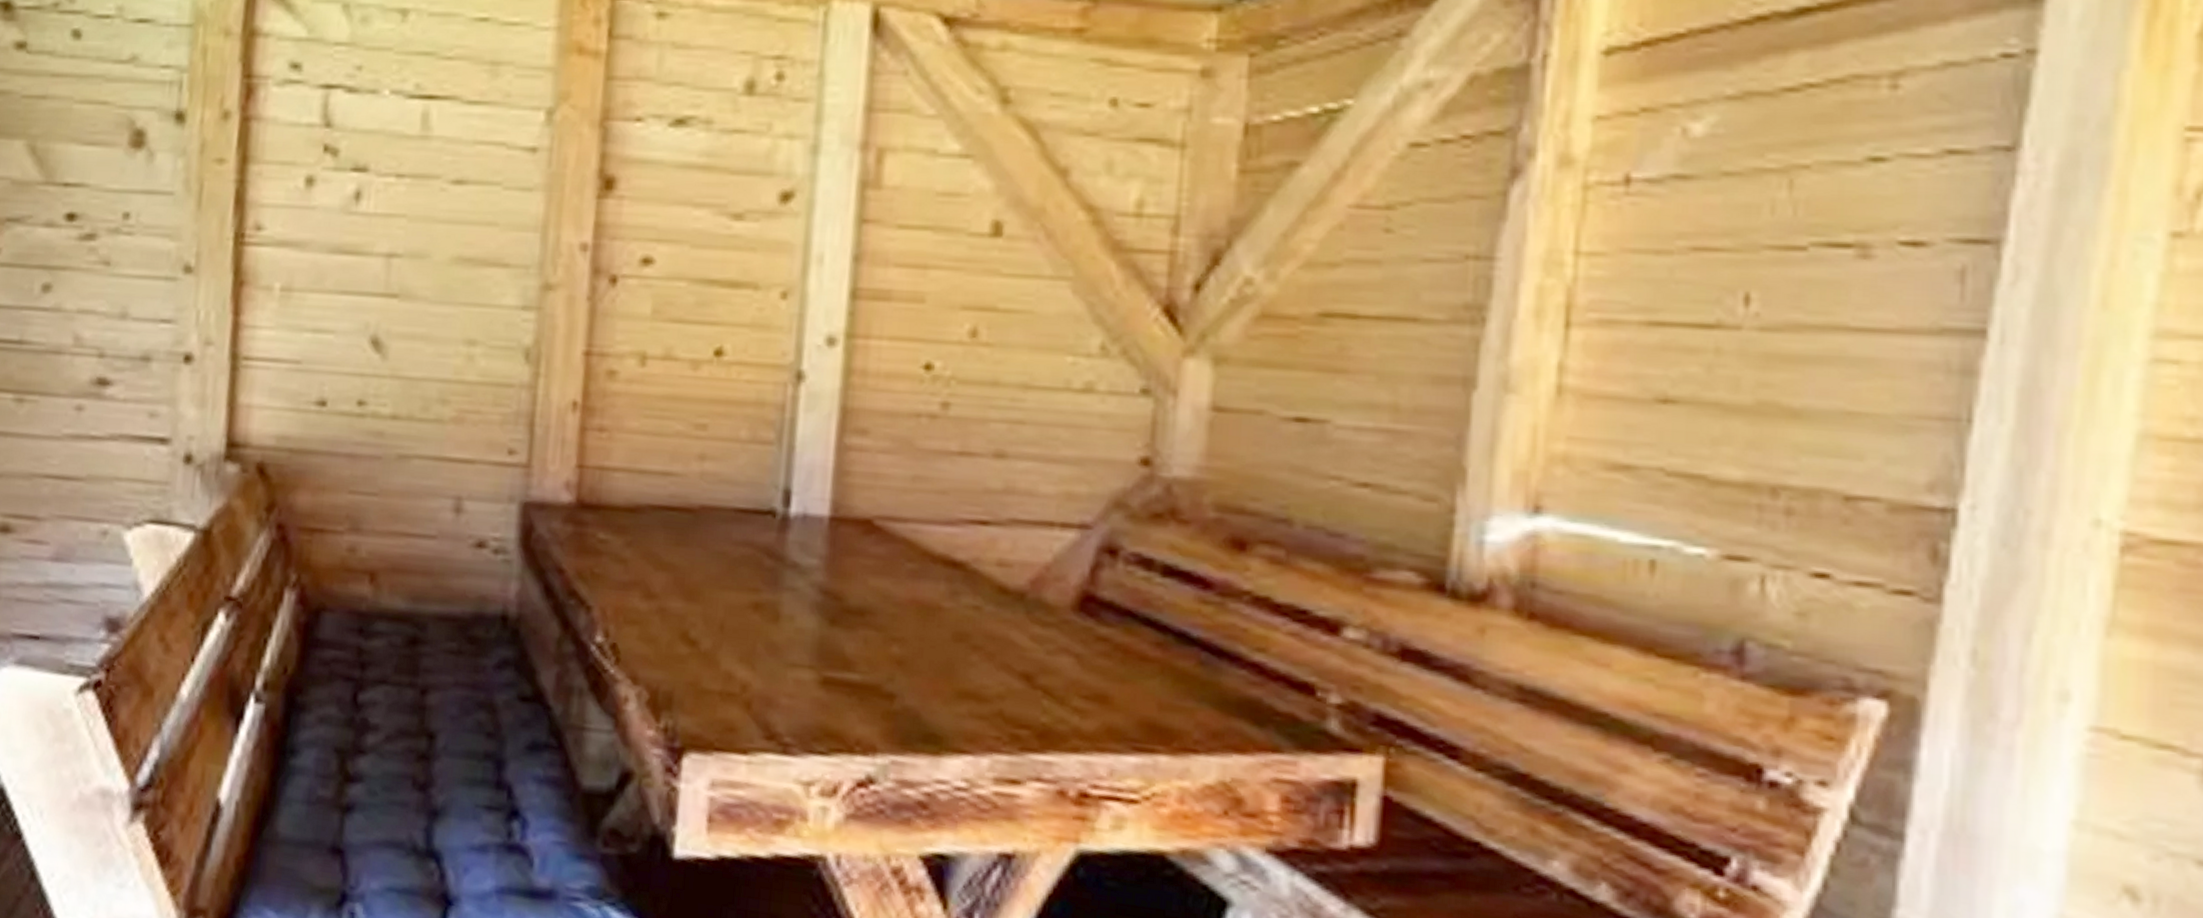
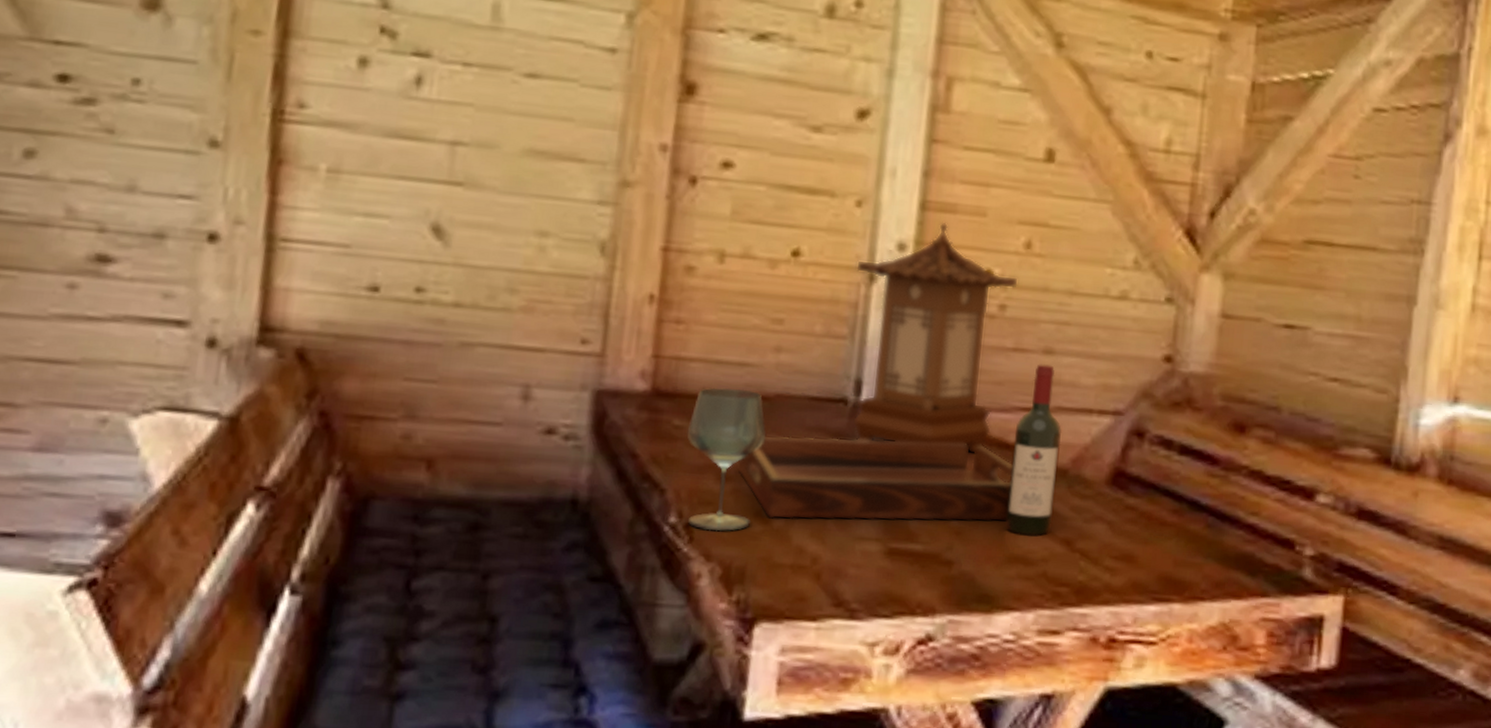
wine glass: none [611,499,692,653] -> present [687,387,767,531]
serving tray: none [663,551,961,651] -> present [737,436,1013,522]
lantern: none [782,312,964,573] -> present [853,223,1019,454]
wine bottle: none [954,469,1017,669] -> present [1005,364,1061,537]

